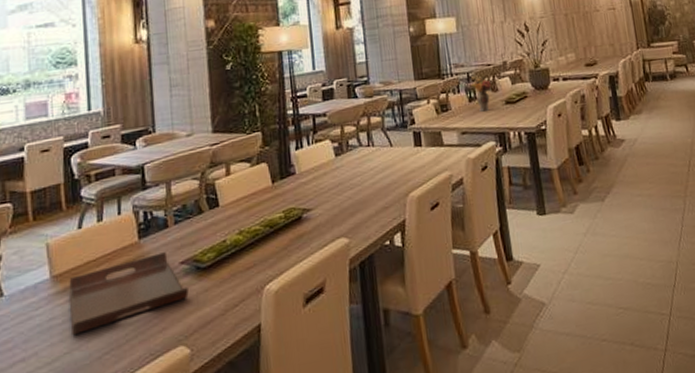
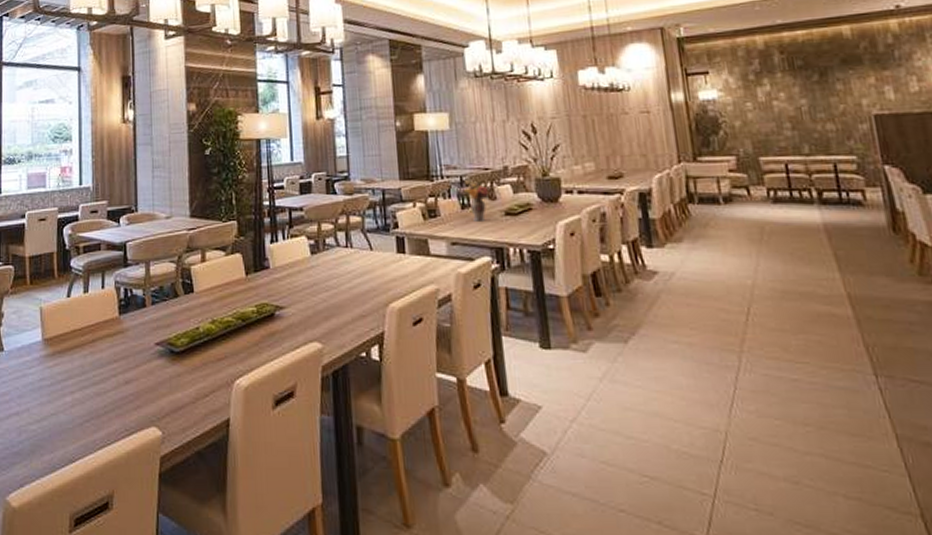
serving tray: present [69,252,189,335] -> none [58,331,162,397]

